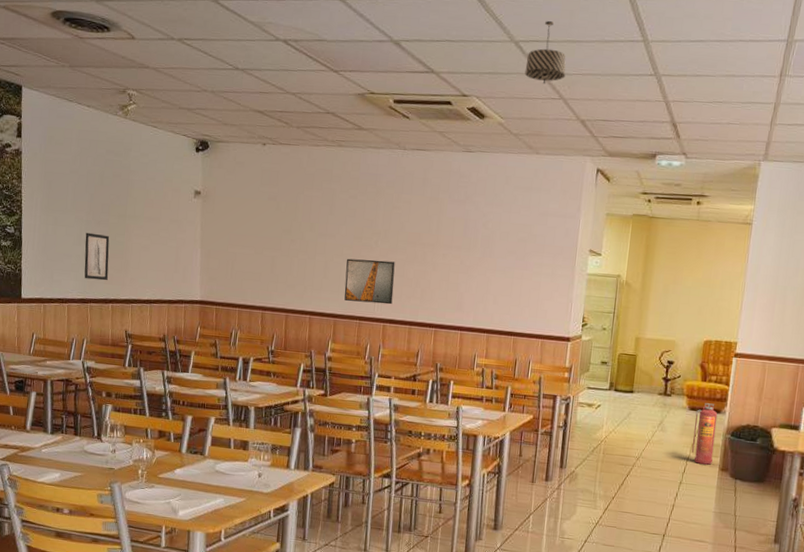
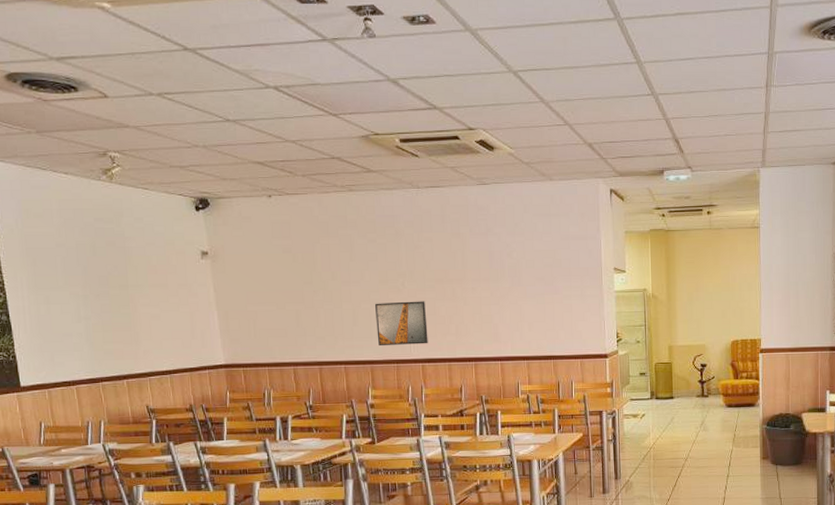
wall art: present [84,232,110,281] -> none [84,307,119,357]
pendant light: present [525,21,566,84] -> none [527,49,567,112]
fire extinguisher: present [692,403,718,465] -> none [732,398,754,456]

